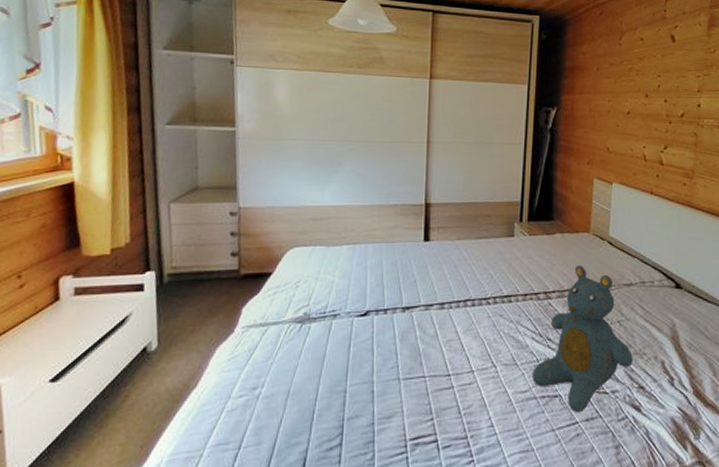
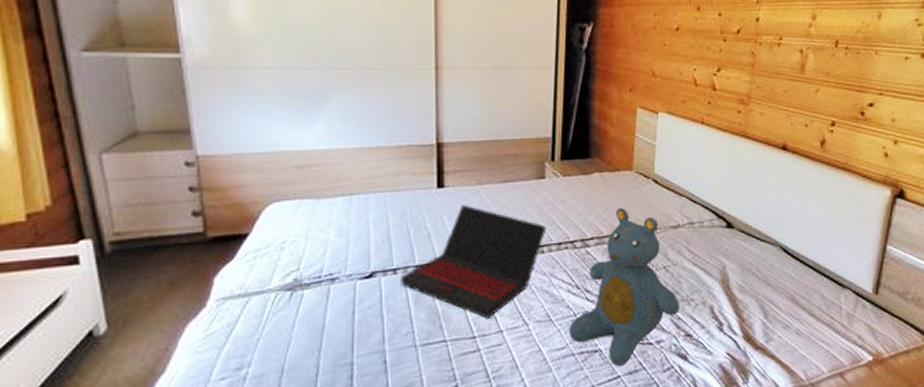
laptop: none [390,256,515,359] -> present [401,204,547,319]

